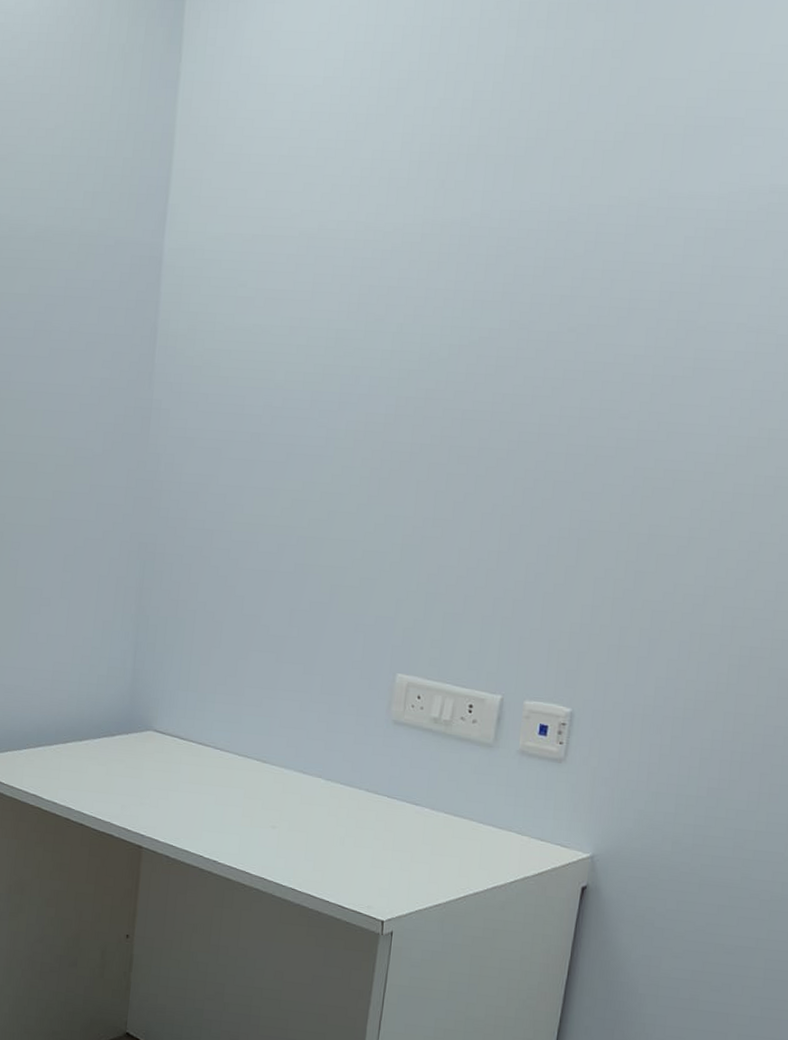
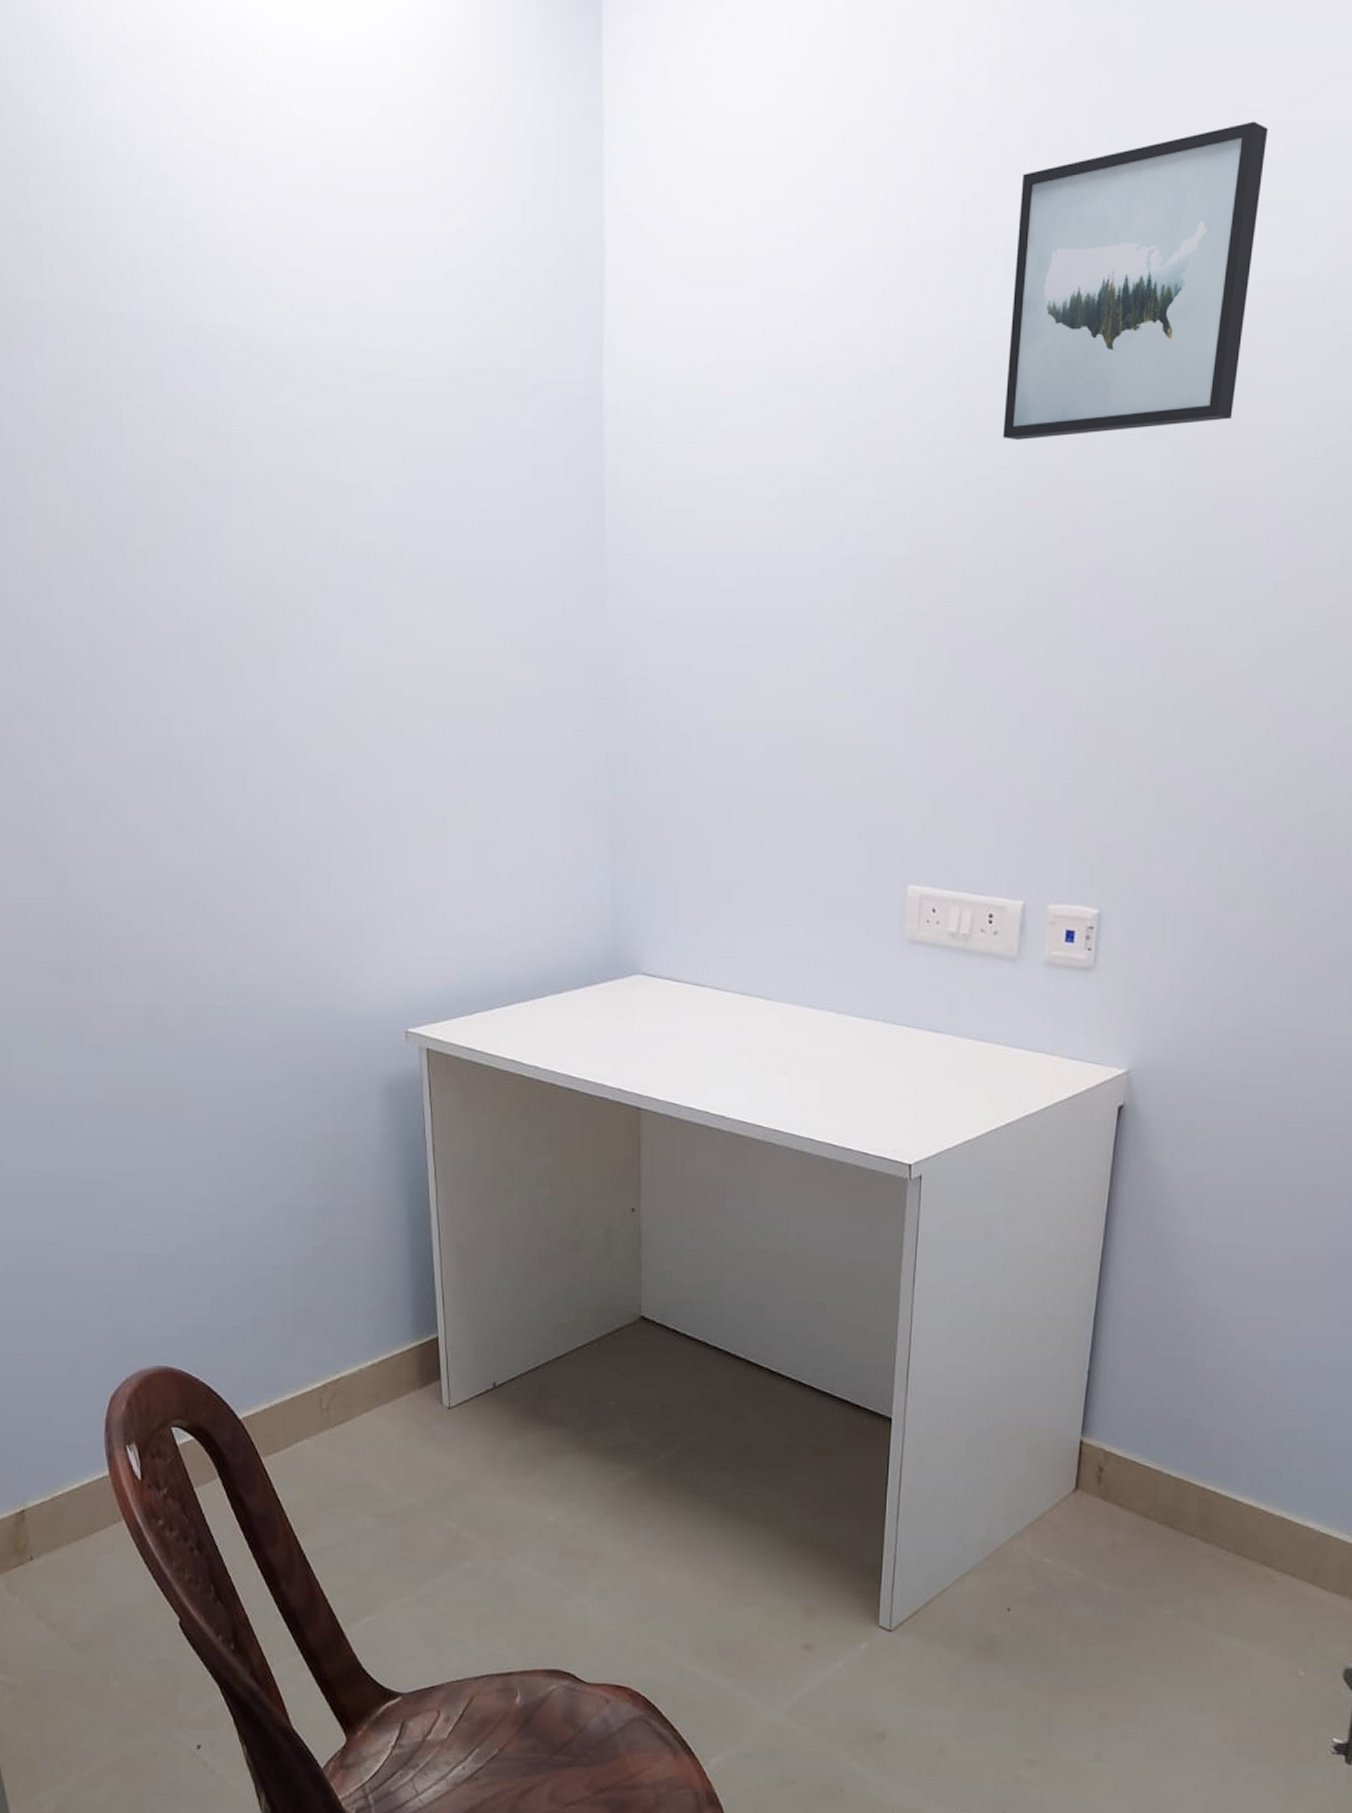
wall art: none [505,62,753,308] -> present [1003,121,1269,440]

